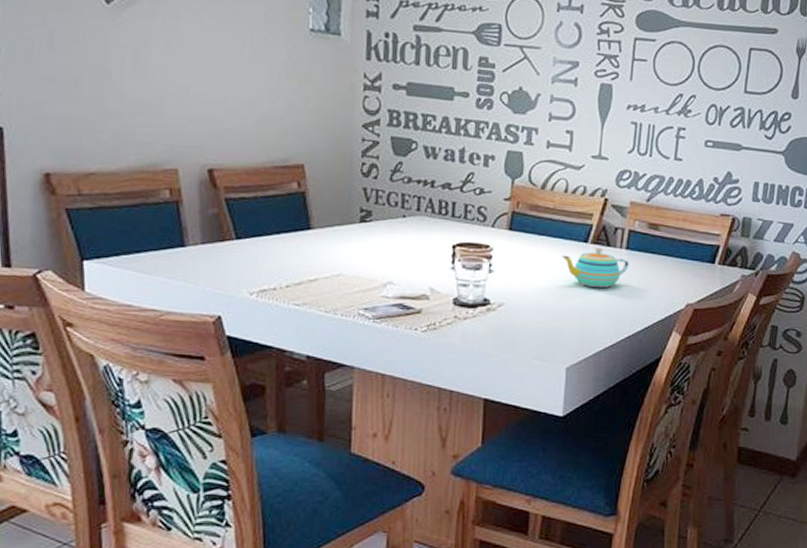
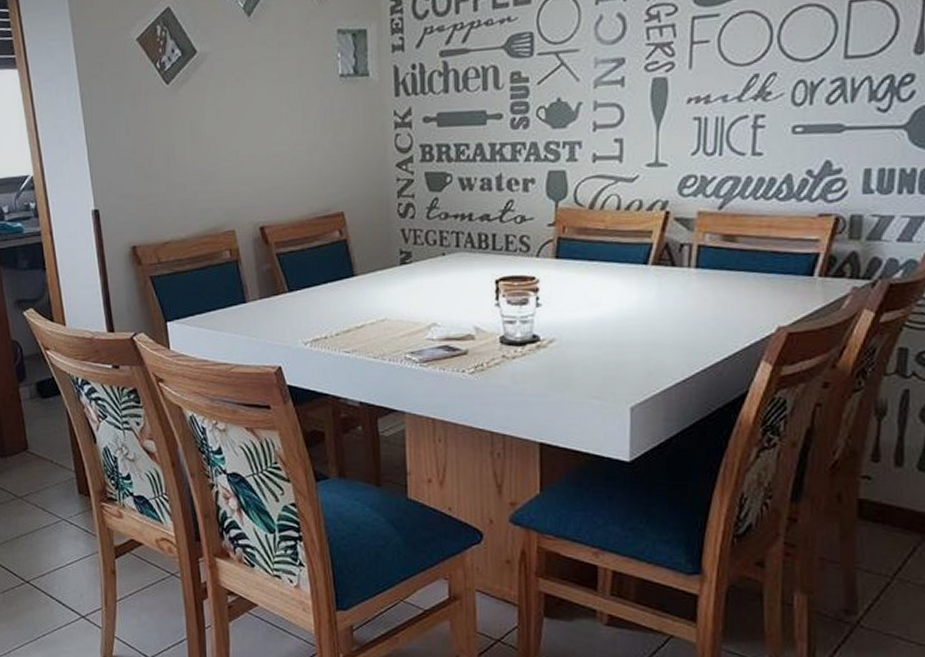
teapot: present [562,247,629,288] -> none [618,268,700,316]

